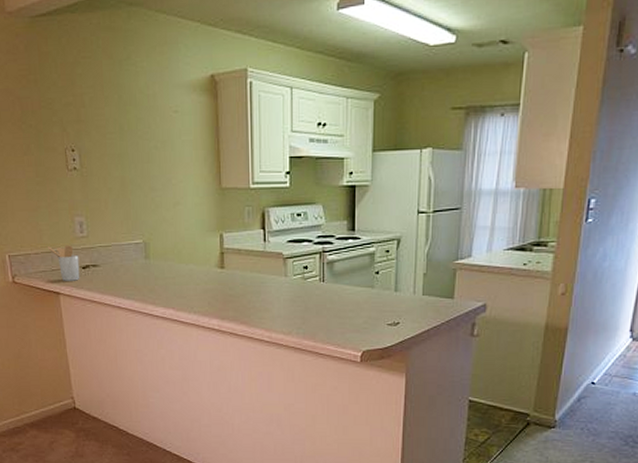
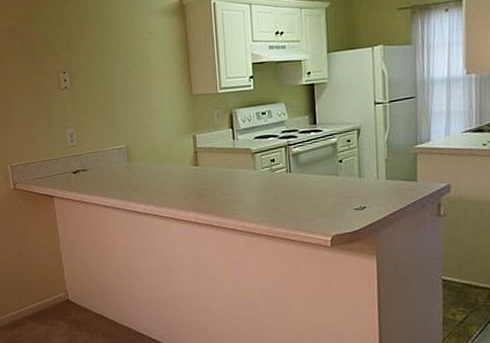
utensil holder: present [47,245,80,281] -> none [43,153,71,185]

